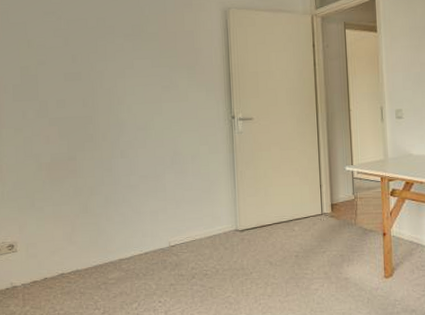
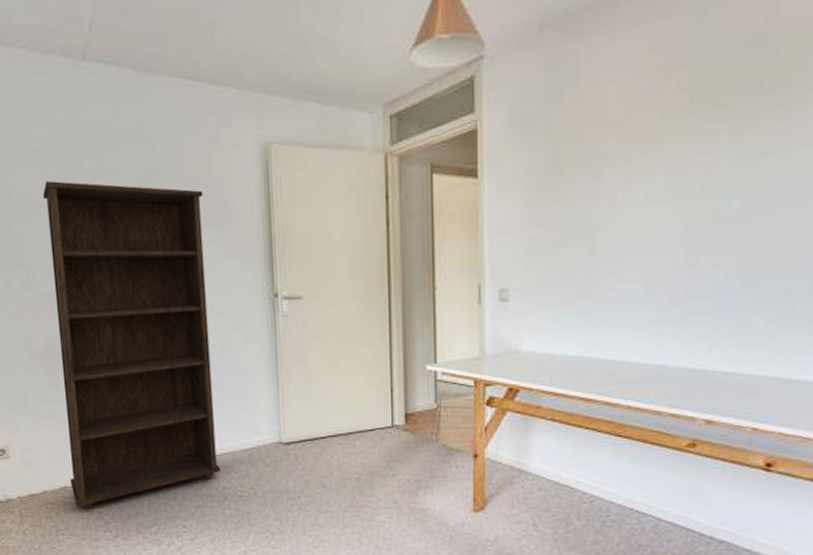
bookcase: none [56,35,190,292] -> present [43,181,221,510]

